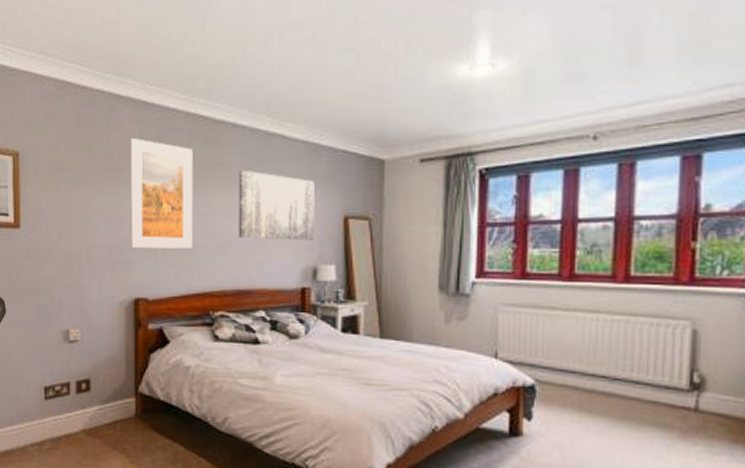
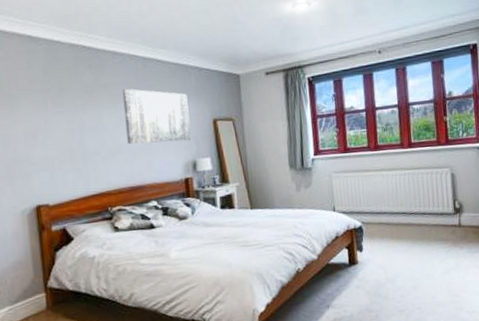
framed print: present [130,138,194,249] -> none [18,67,87,163]

